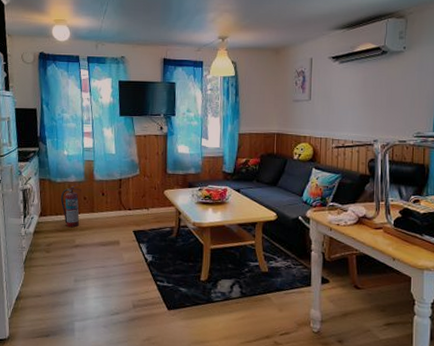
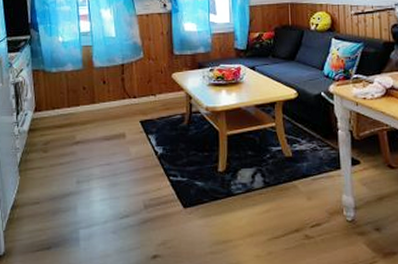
fire extinguisher: present [60,184,81,228] -> none [57,73,80,122]

